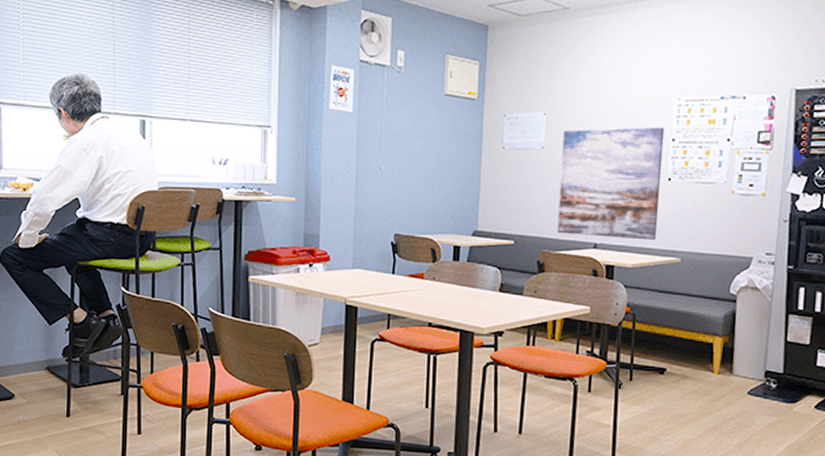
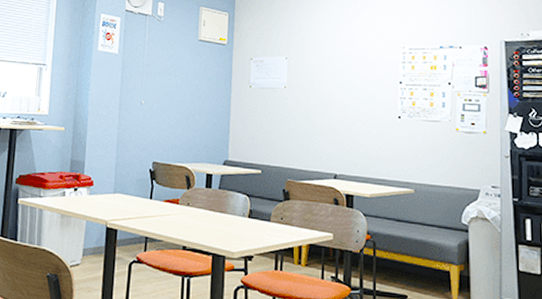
wall art: present [557,127,665,241] -> none [300,71,392,173]

